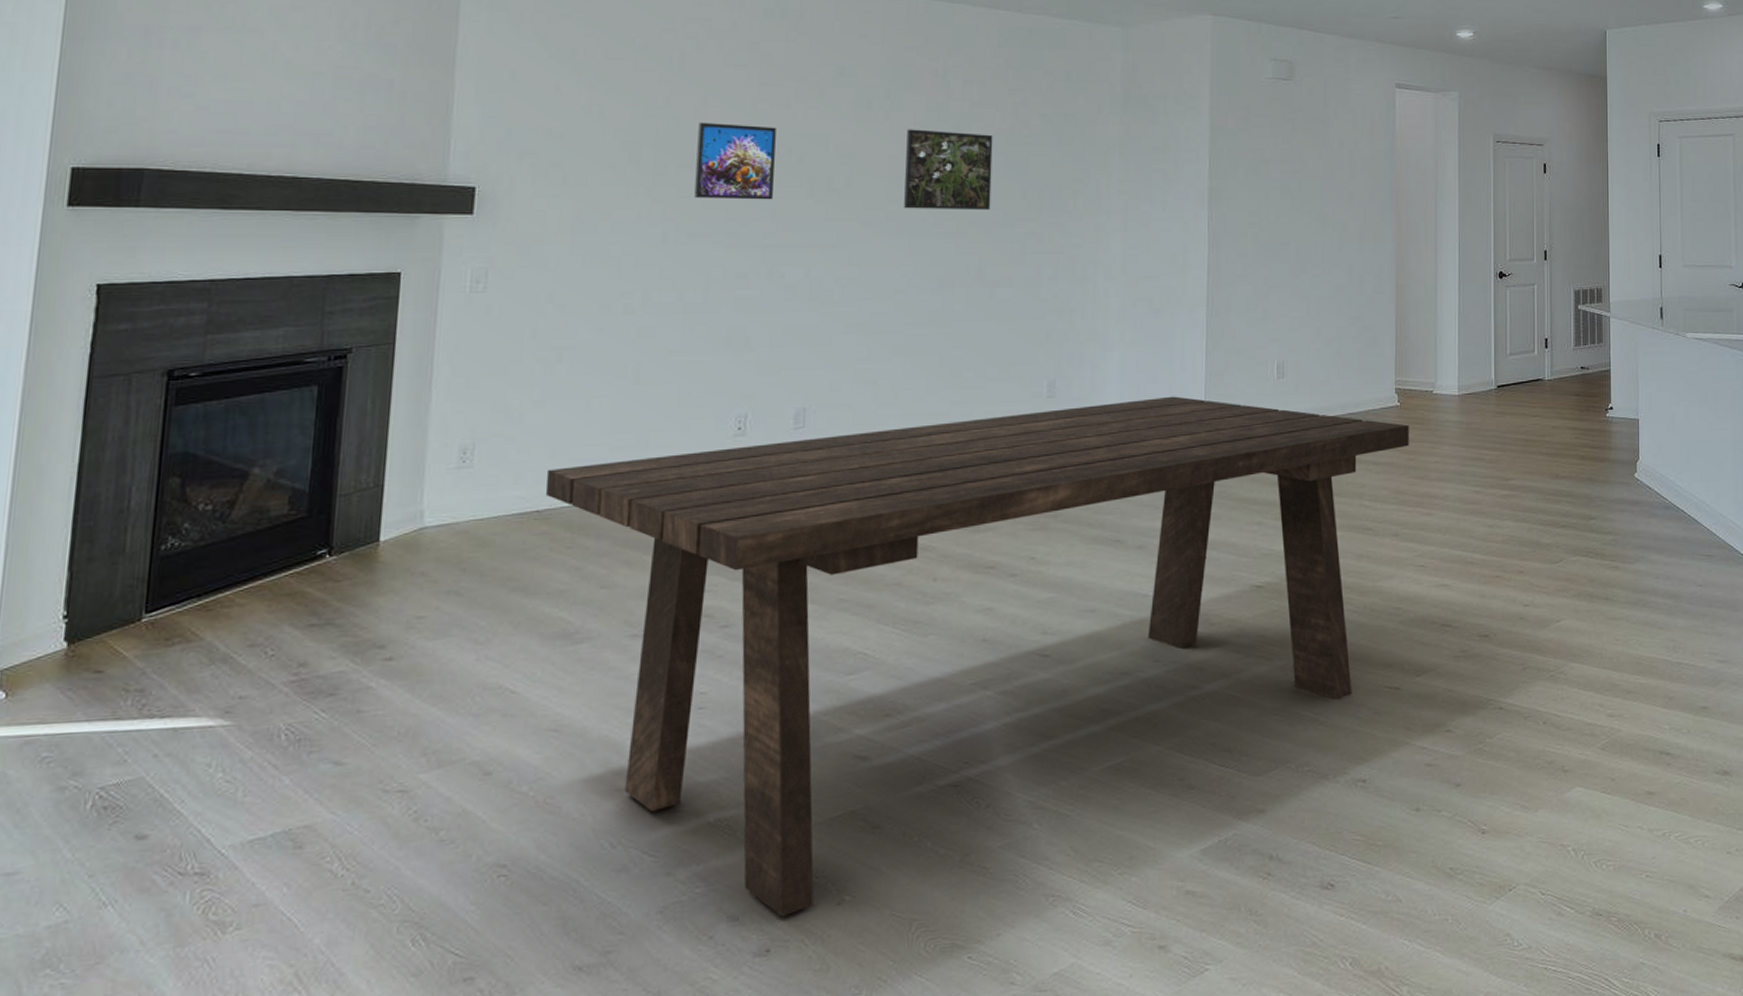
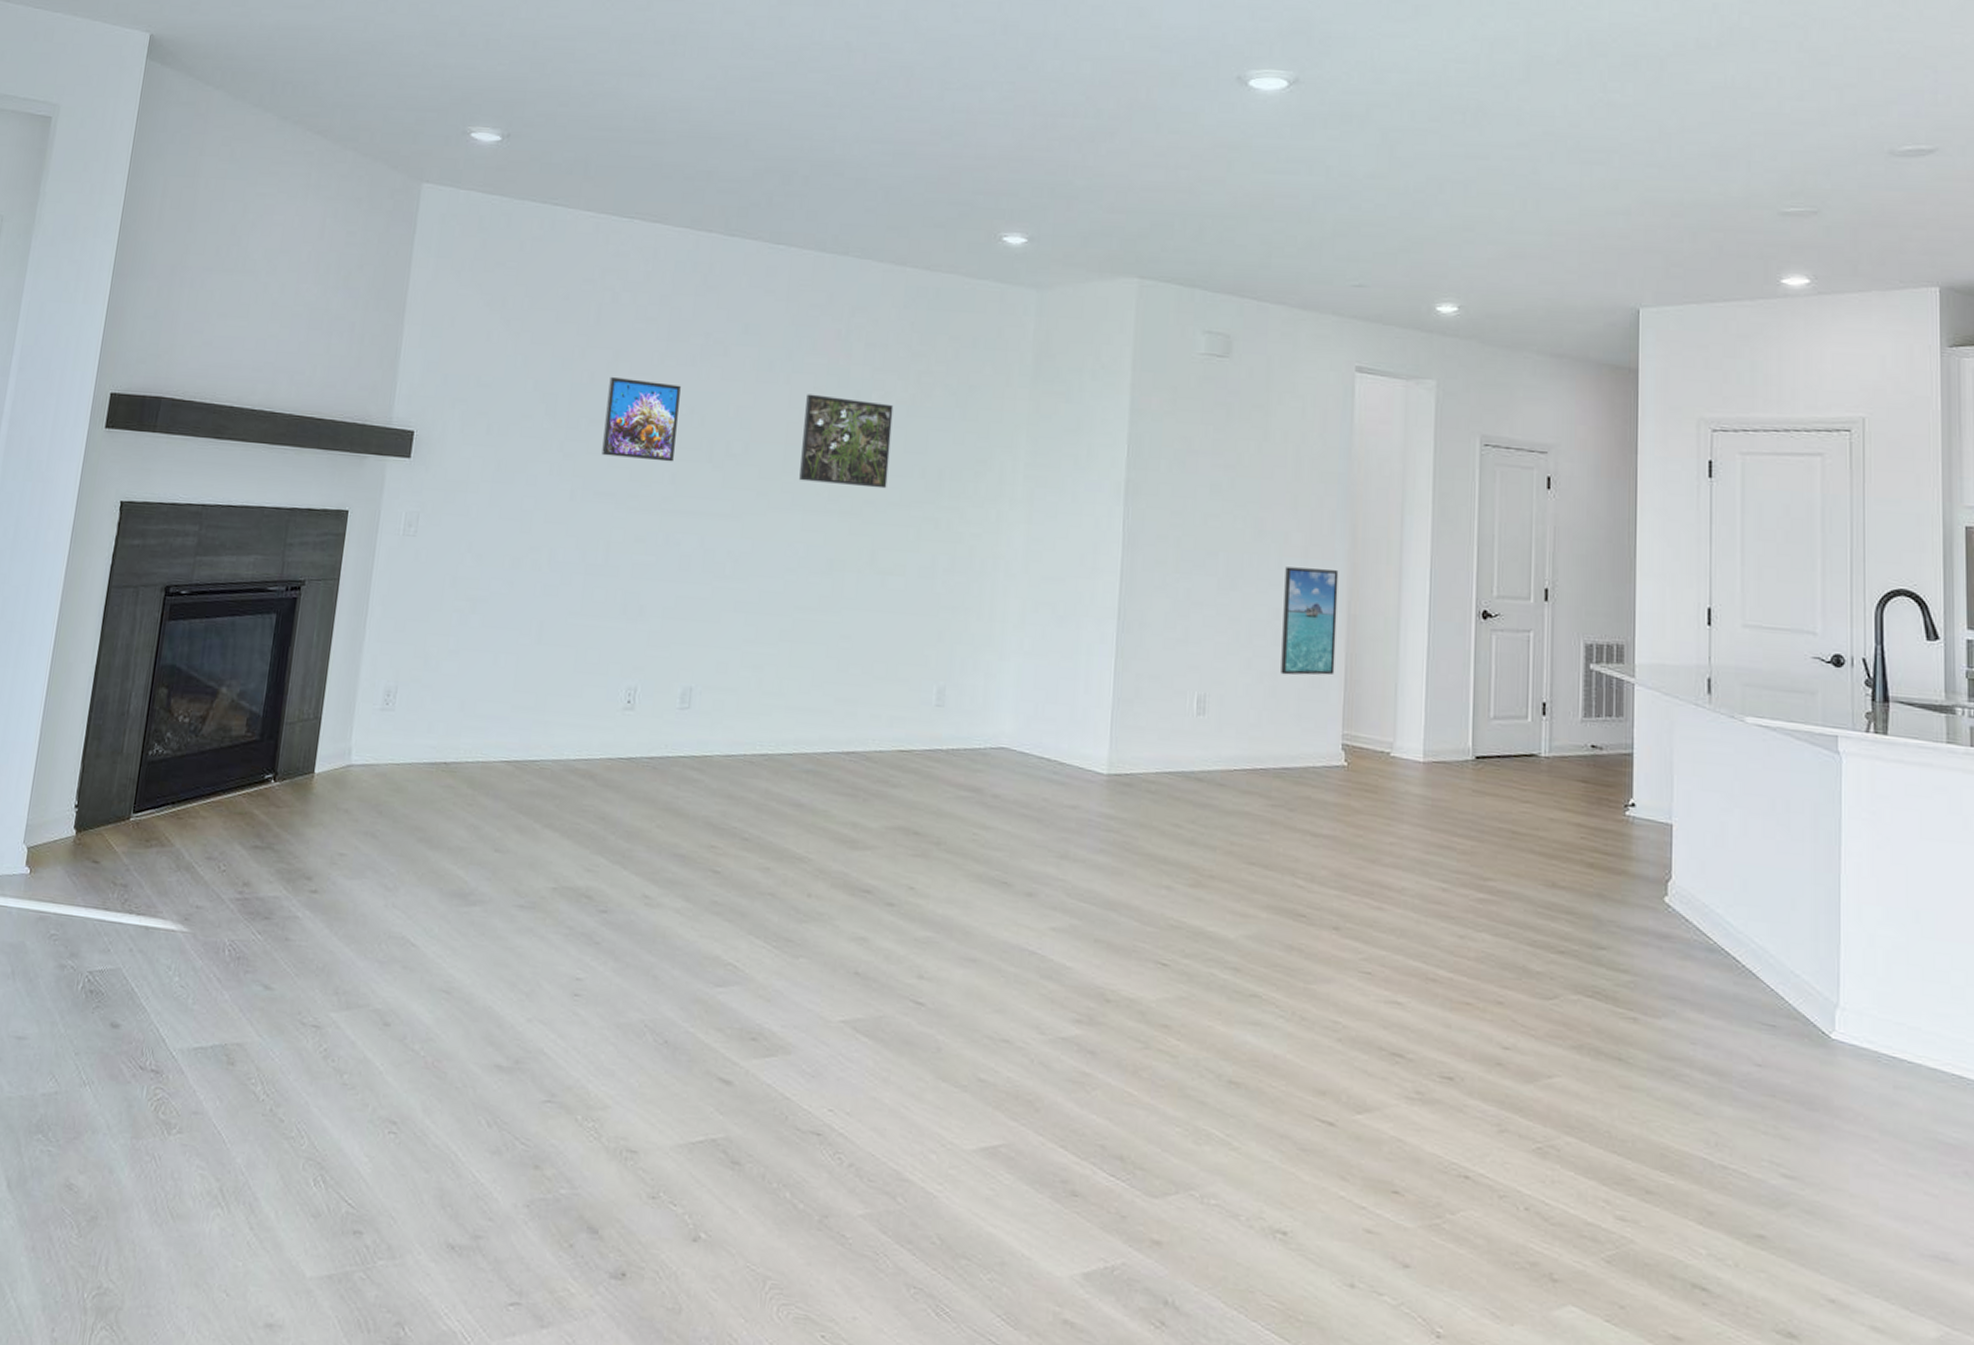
dining table: present [546,396,1409,918] -> none [454,720,1358,1242]
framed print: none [1345,250,1388,338] -> present [1281,567,1339,676]

